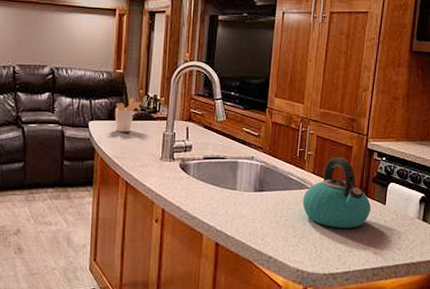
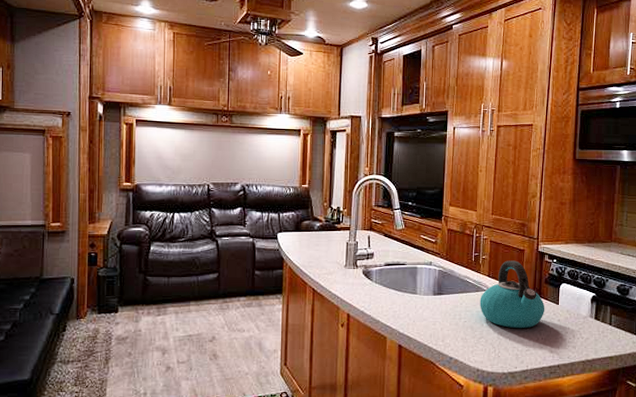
utensil holder: present [115,97,142,132] -> none [301,210,326,242]

